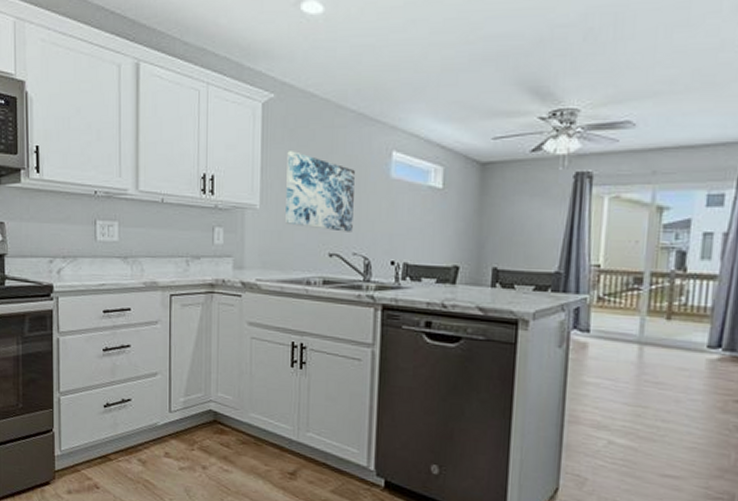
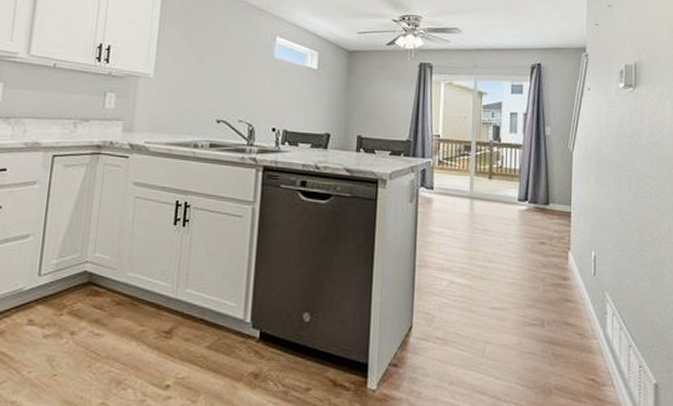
wall art: present [285,151,355,232] -> none [177,30,243,102]

